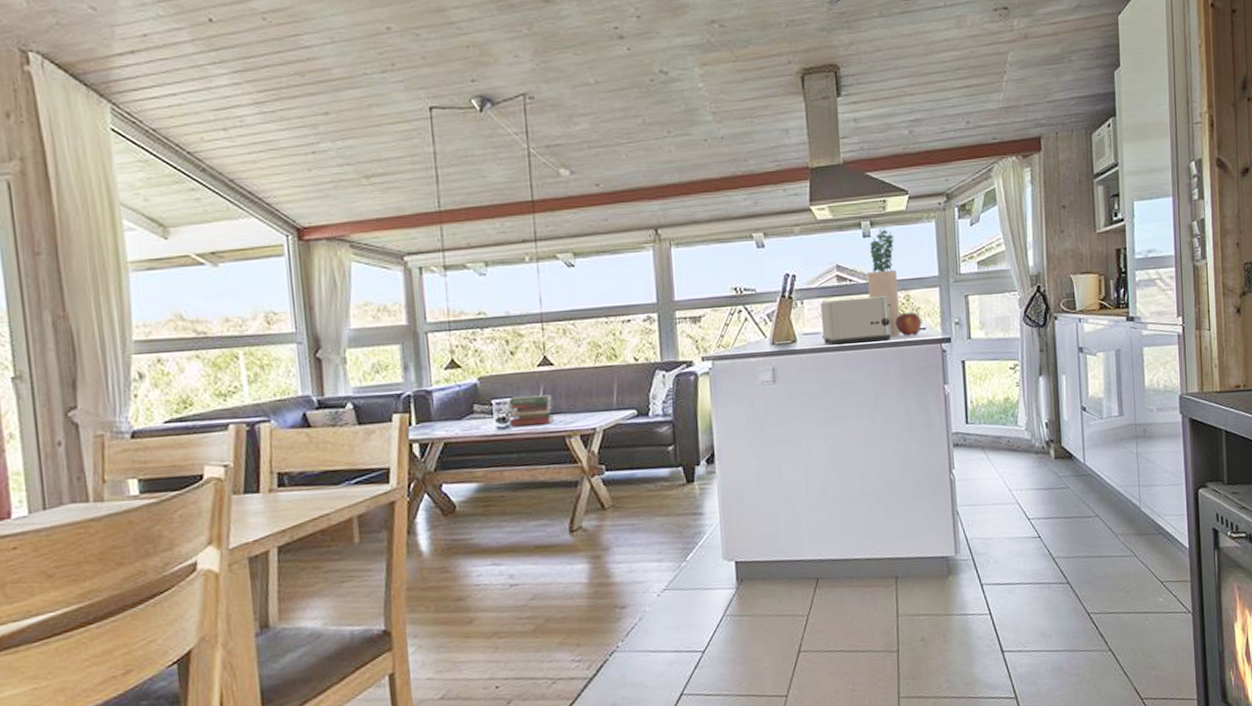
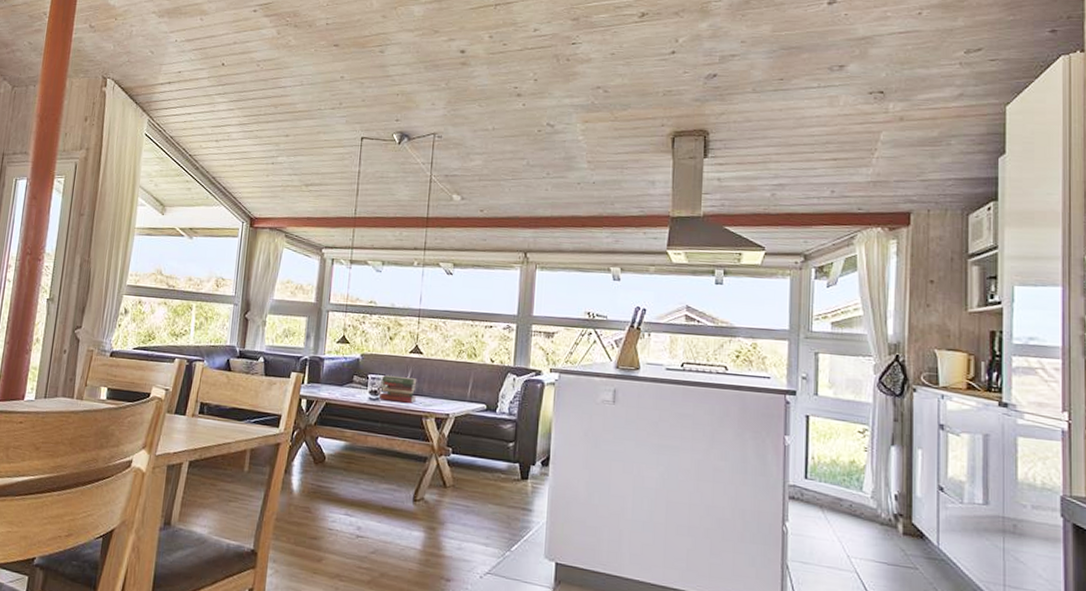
toaster: present [820,296,892,346] -> none [665,336,737,383]
vase: present [867,228,900,337] -> none [715,278,747,381]
fruit: present [895,311,922,336] -> none [739,359,767,383]

